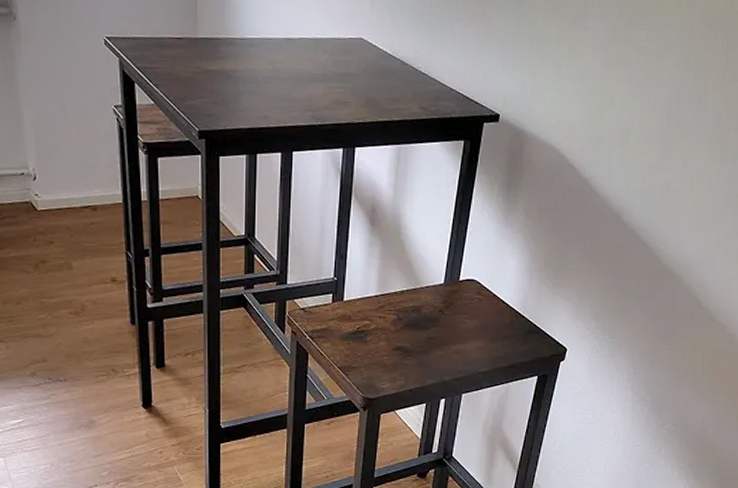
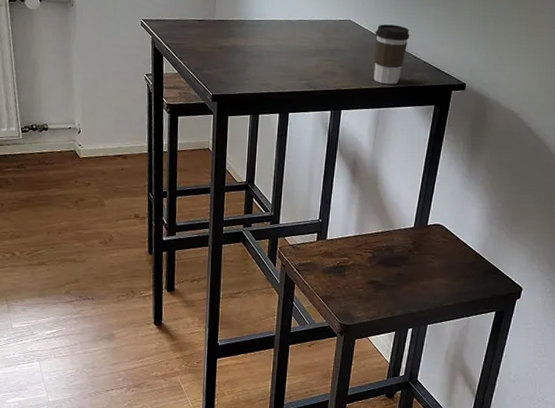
coffee cup: none [392,43,433,117] -> present [373,24,410,85]

